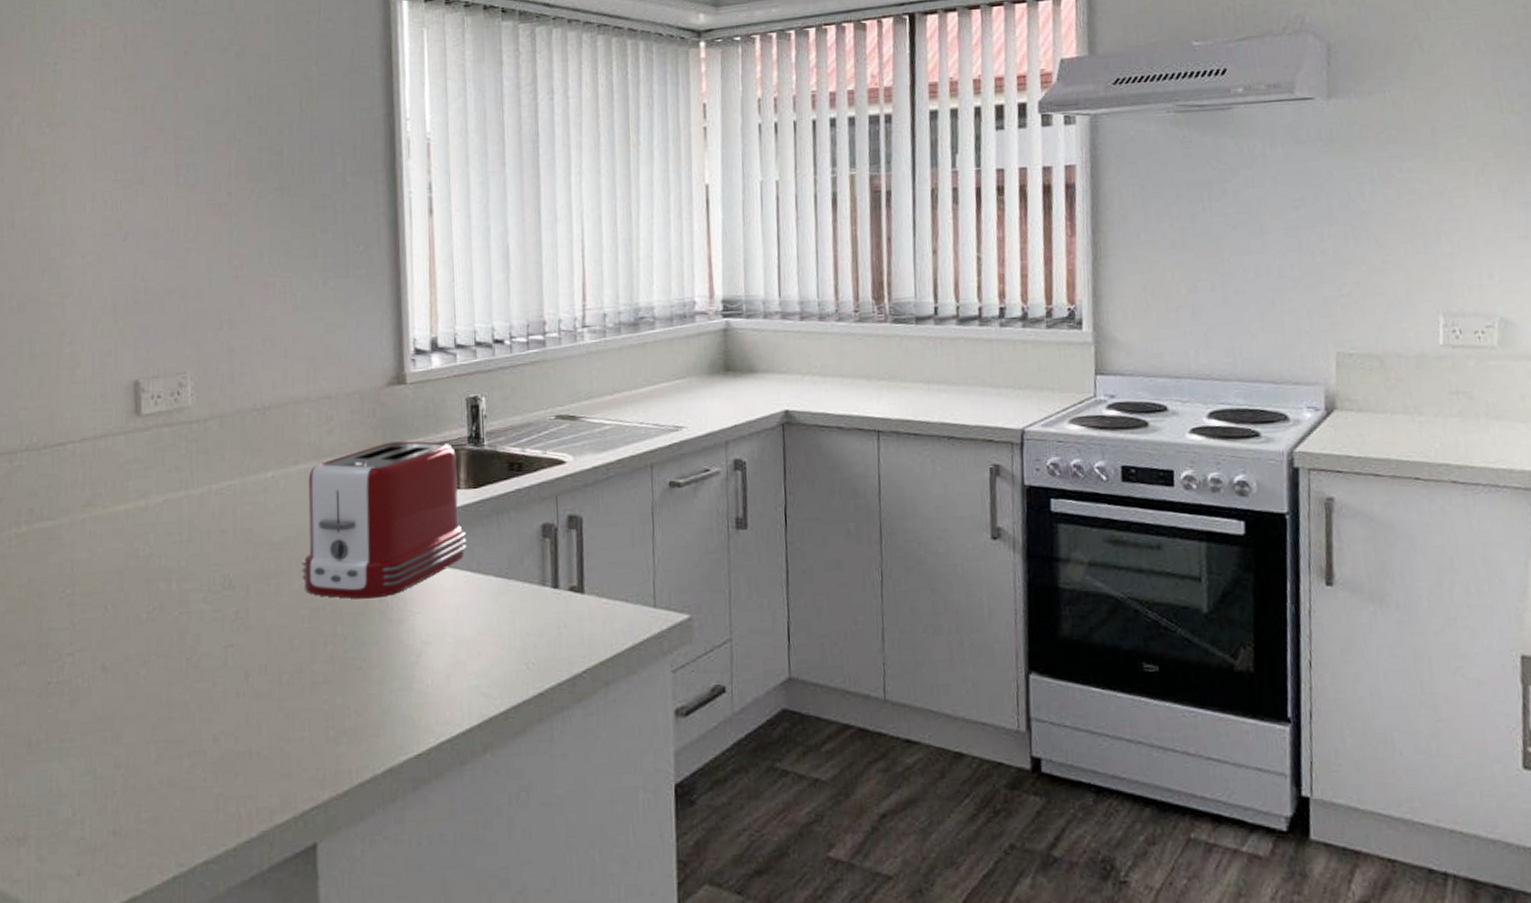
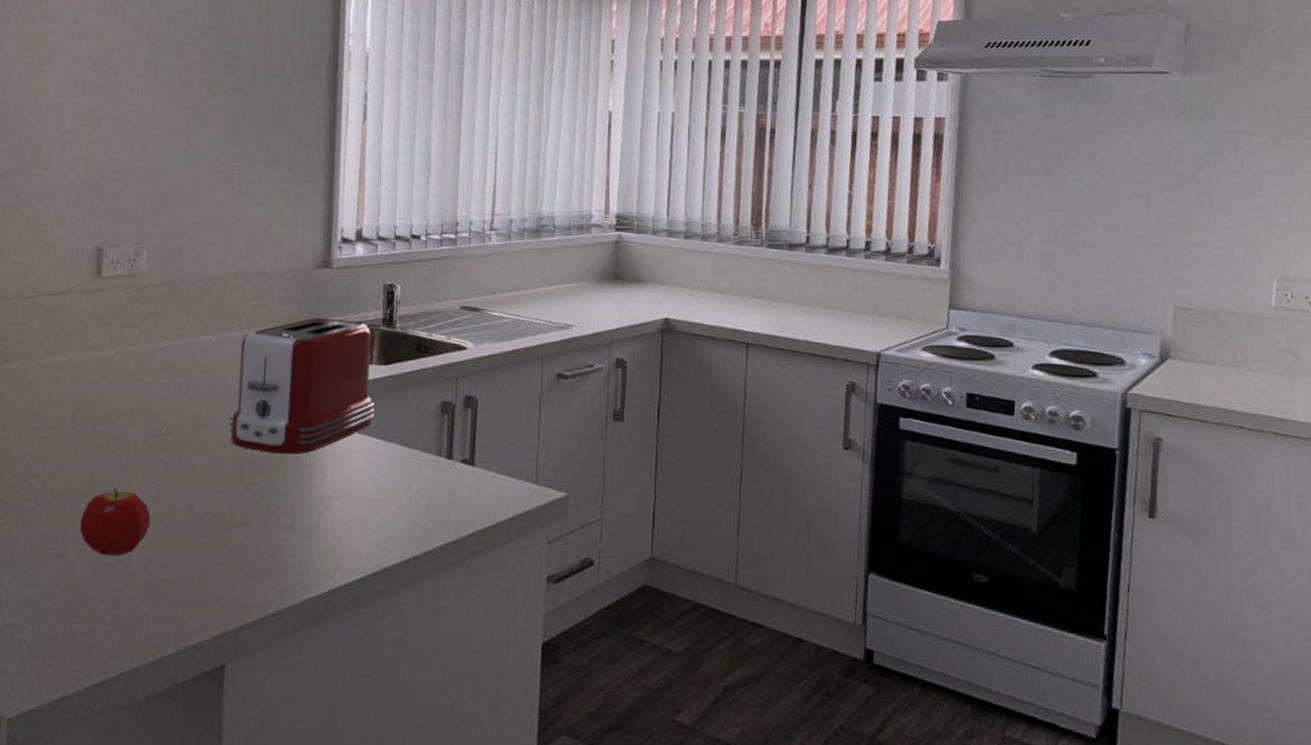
fruit: none [138,655,219,732] -> present [80,489,151,555]

